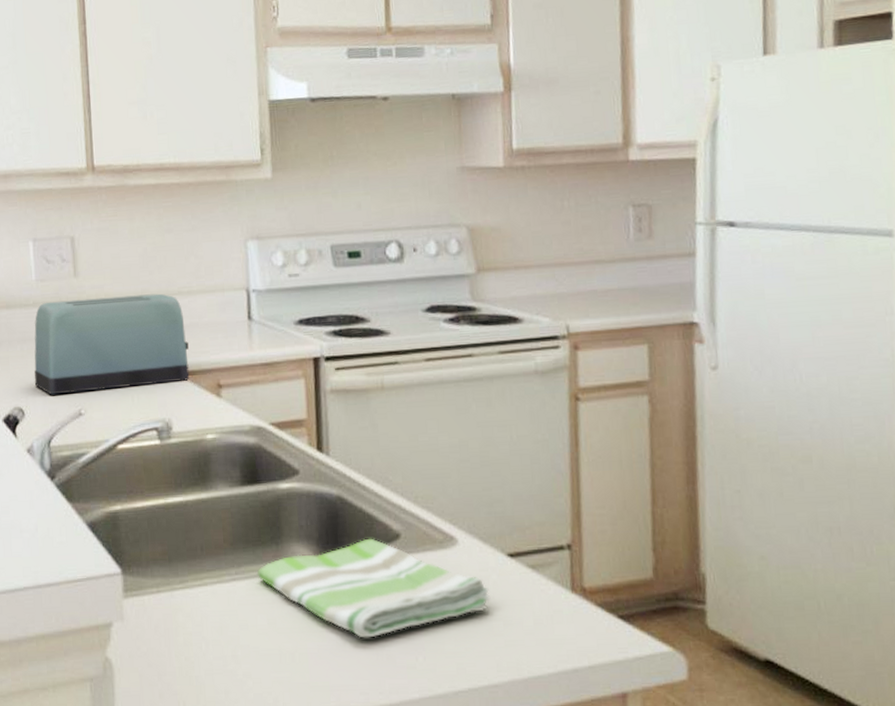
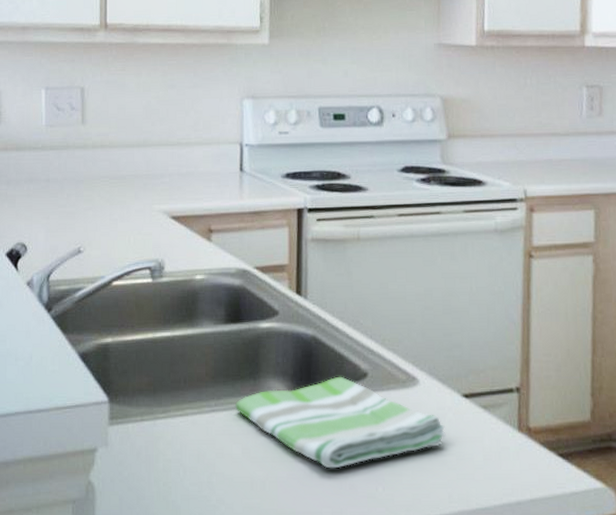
toaster: present [34,293,190,395] -> none [38,143,184,233]

